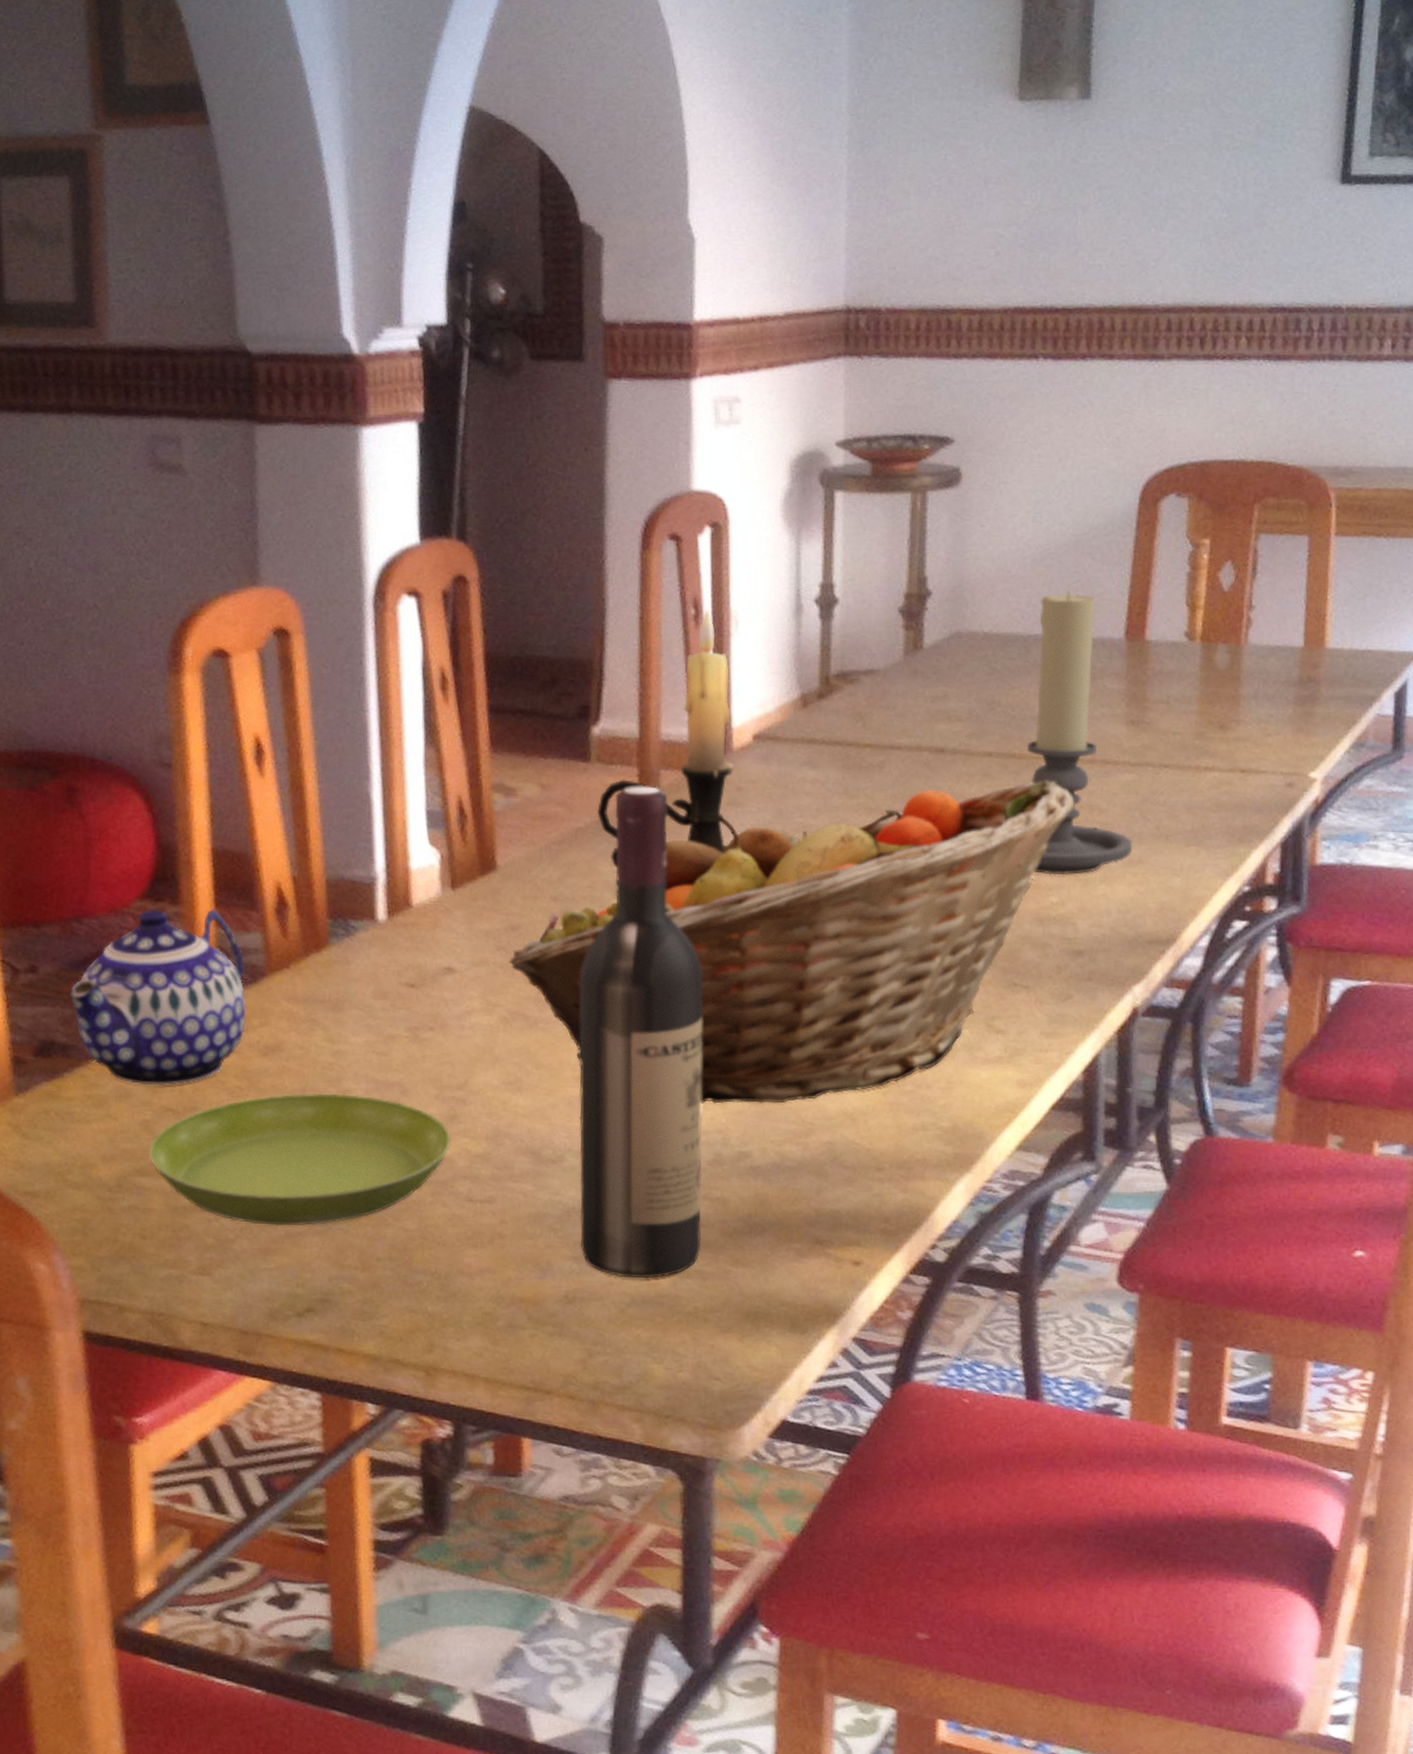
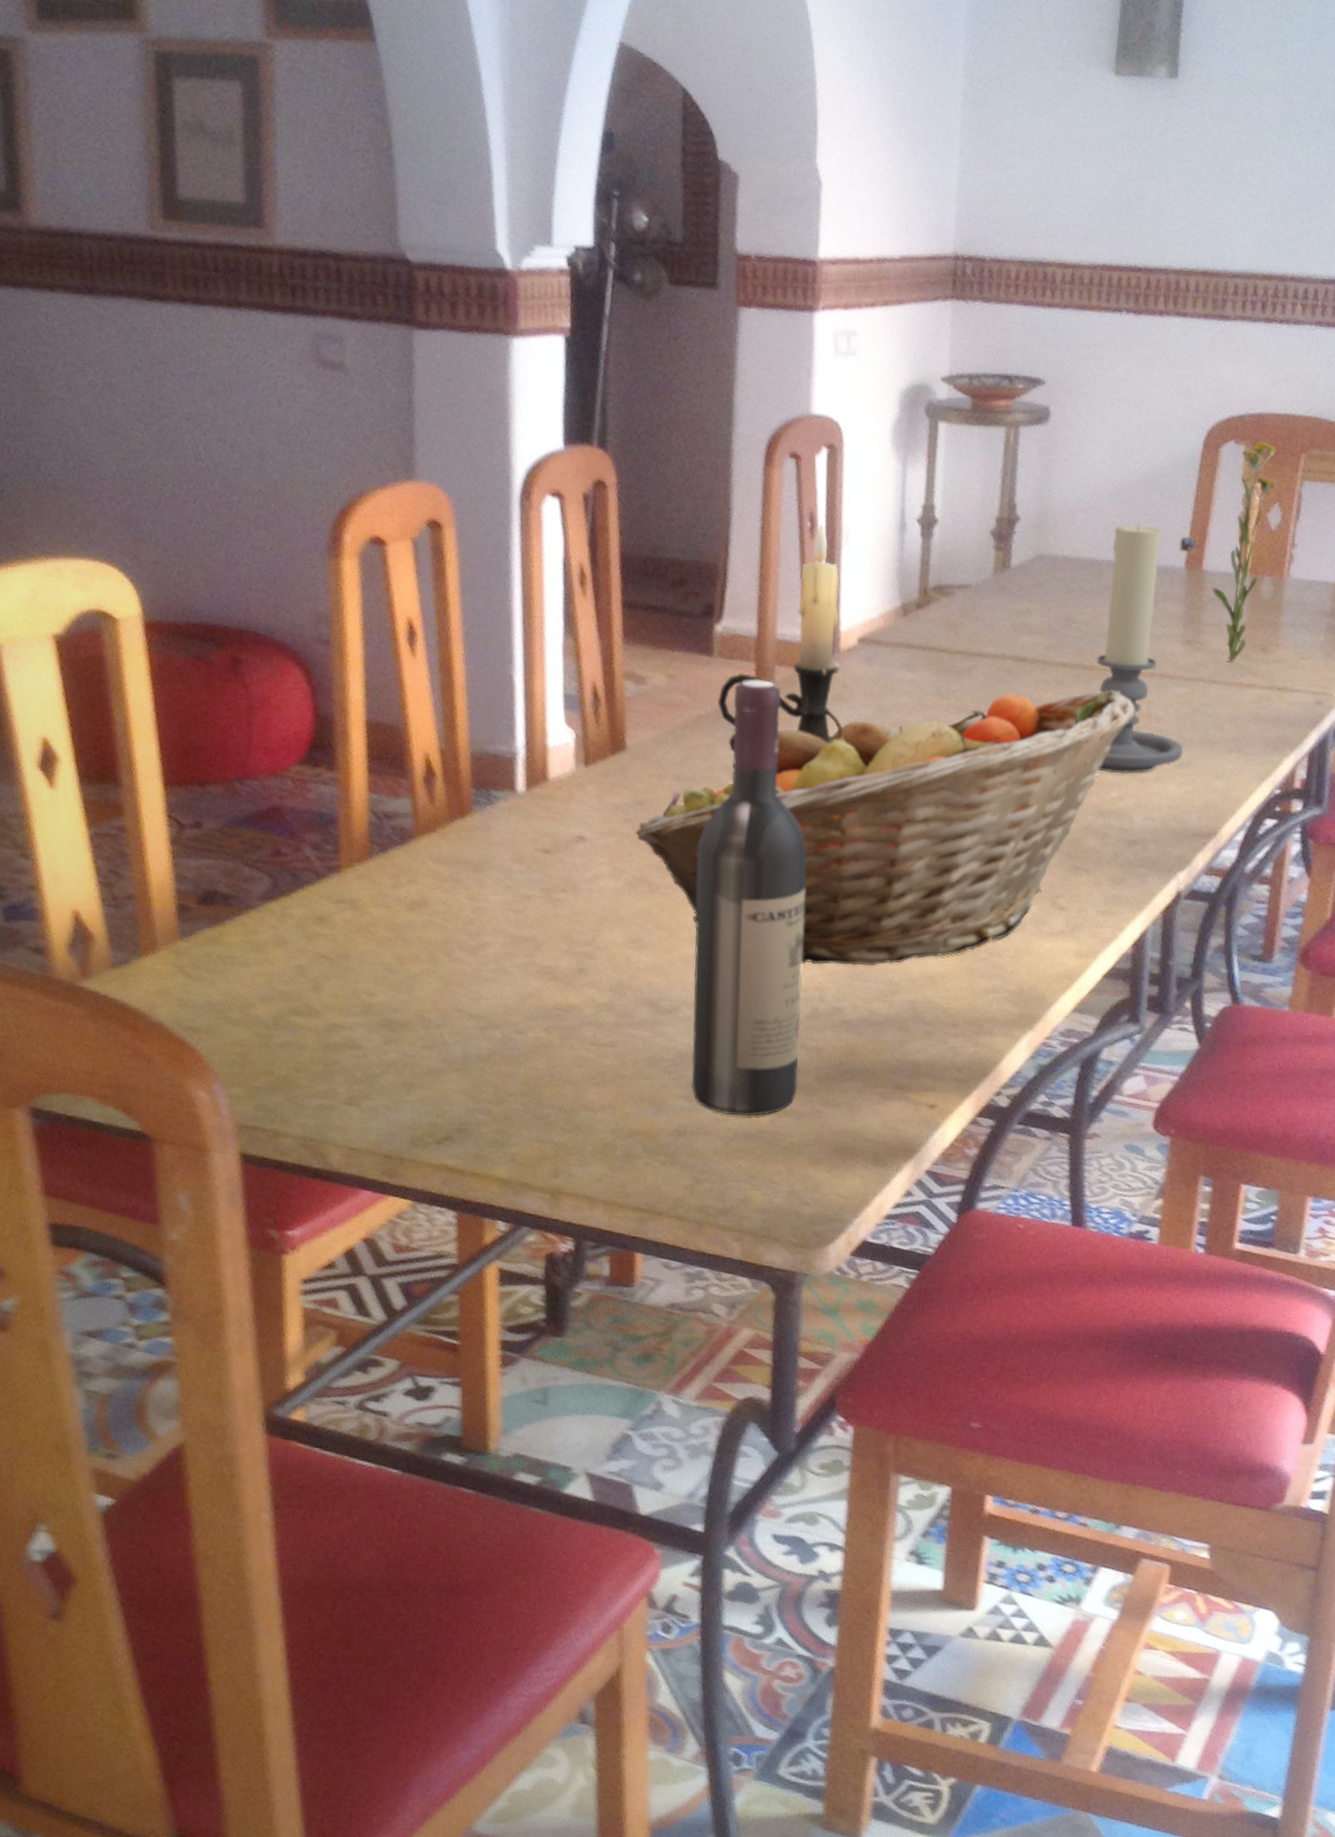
teapot: present [70,909,246,1085] -> none [232,773,395,934]
saucer: present [149,1093,452,1226] -> none [303,945,580,1064]
flower: none [1117,493,1226,742] -> present [1179,442,1277,661]

